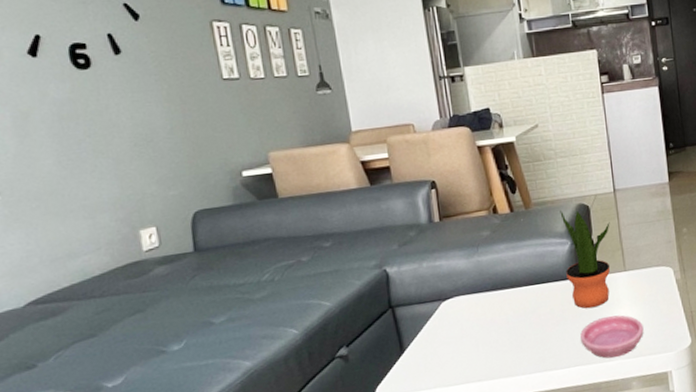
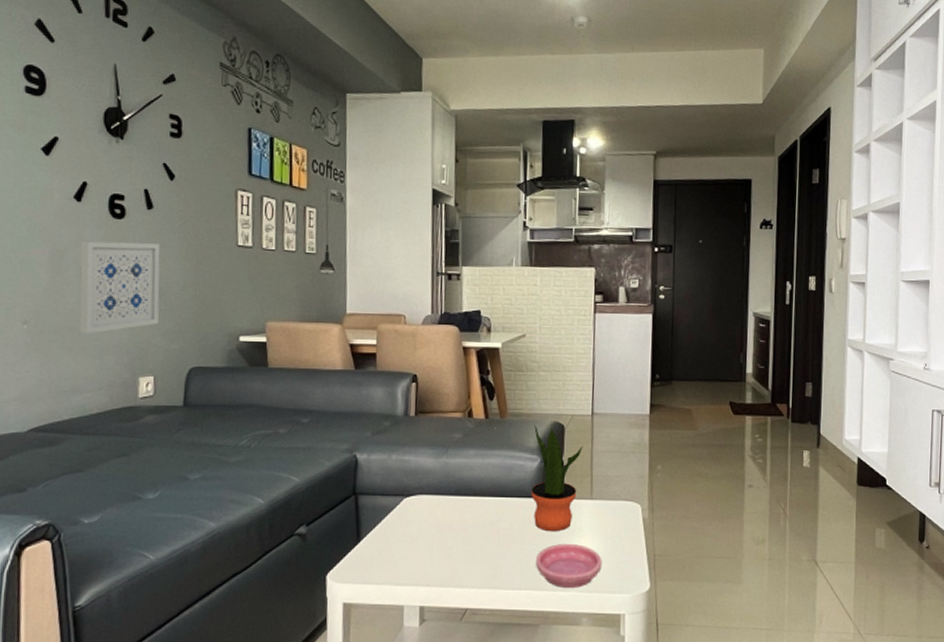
wall art: none [45,90,150,196] -> present [79,241,161,334]

